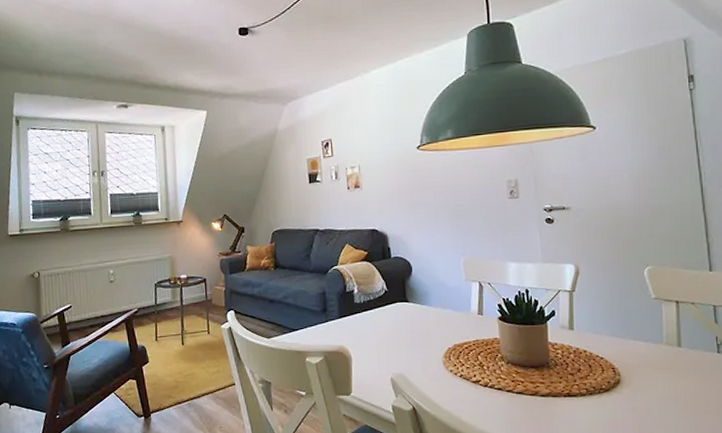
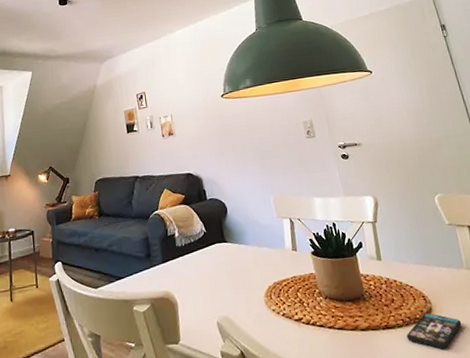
smartphone: none [588,384,650,420] -> present [406,312,462,350]

